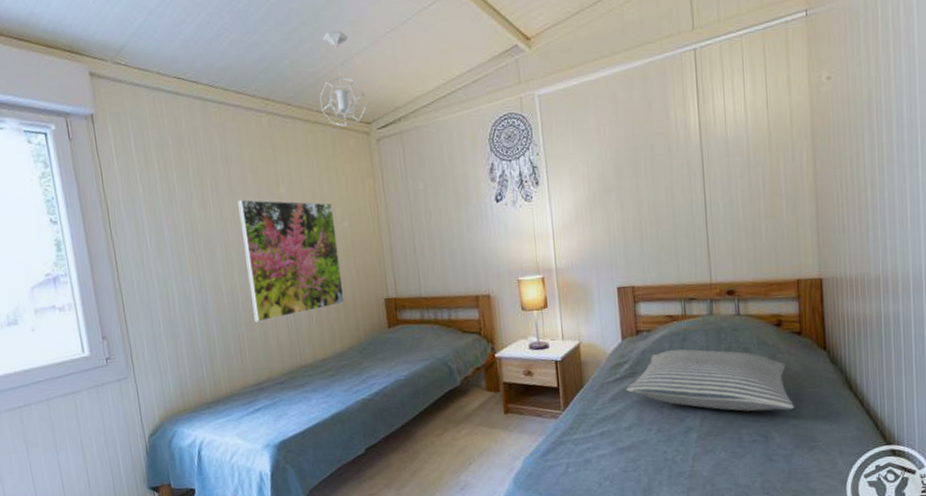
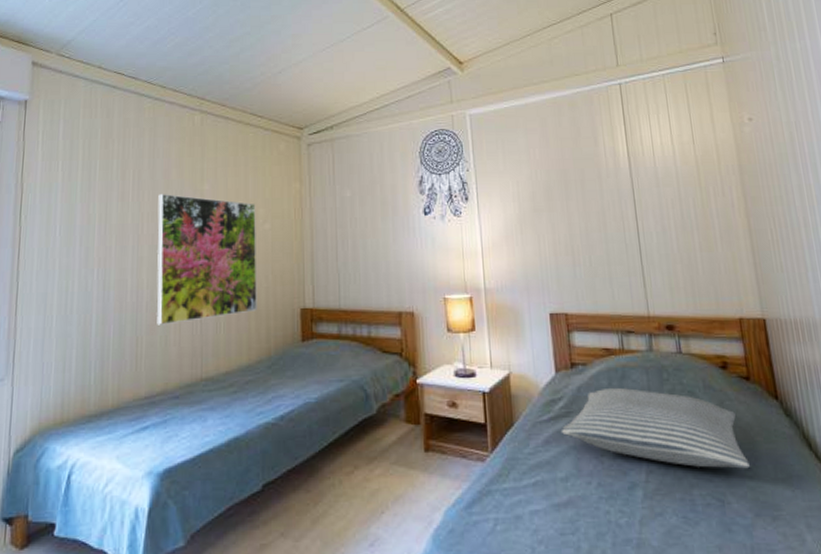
pendant light: present [320,31,367,127] -> none [255,43,300,131]

